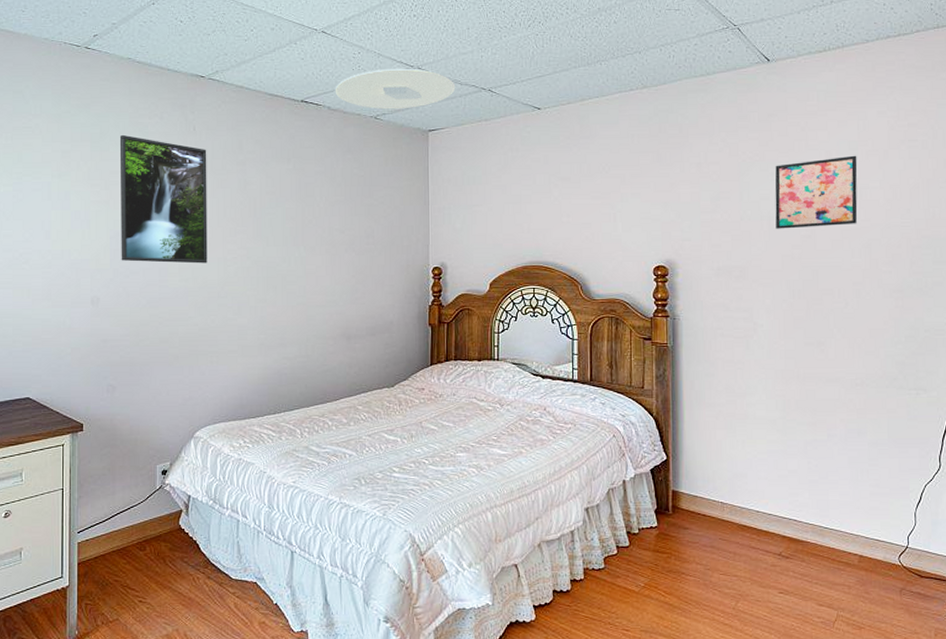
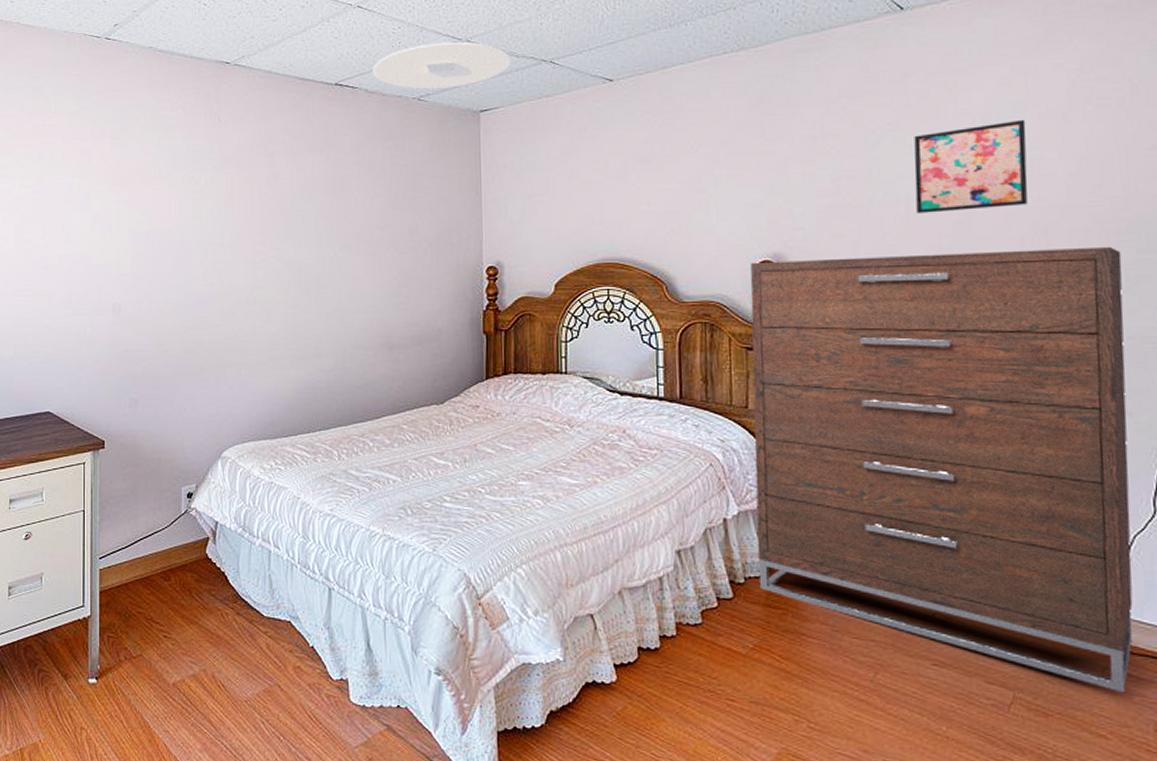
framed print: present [119,134,208,264] -> none [141,129,235,267]
dresser: none [648,258,923,607] -> present [750,246,1133,692]

